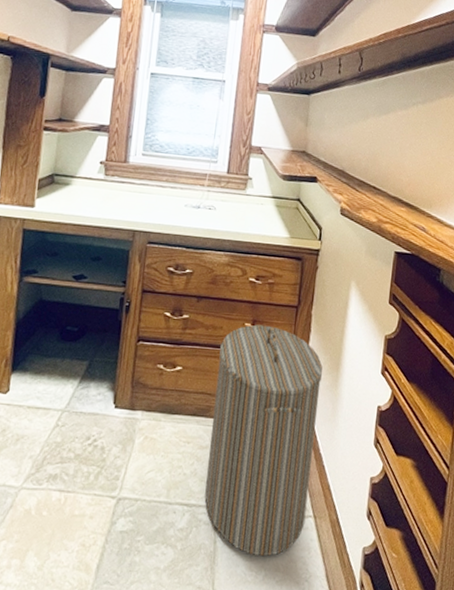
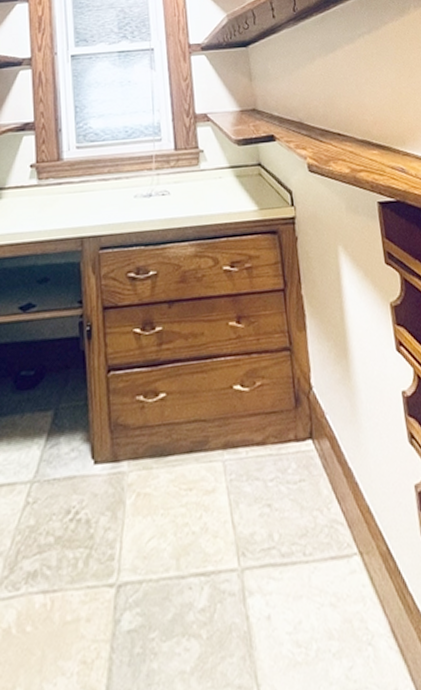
laundry hamper: present [204,324,323,557] -> none [205,319,351,625]

